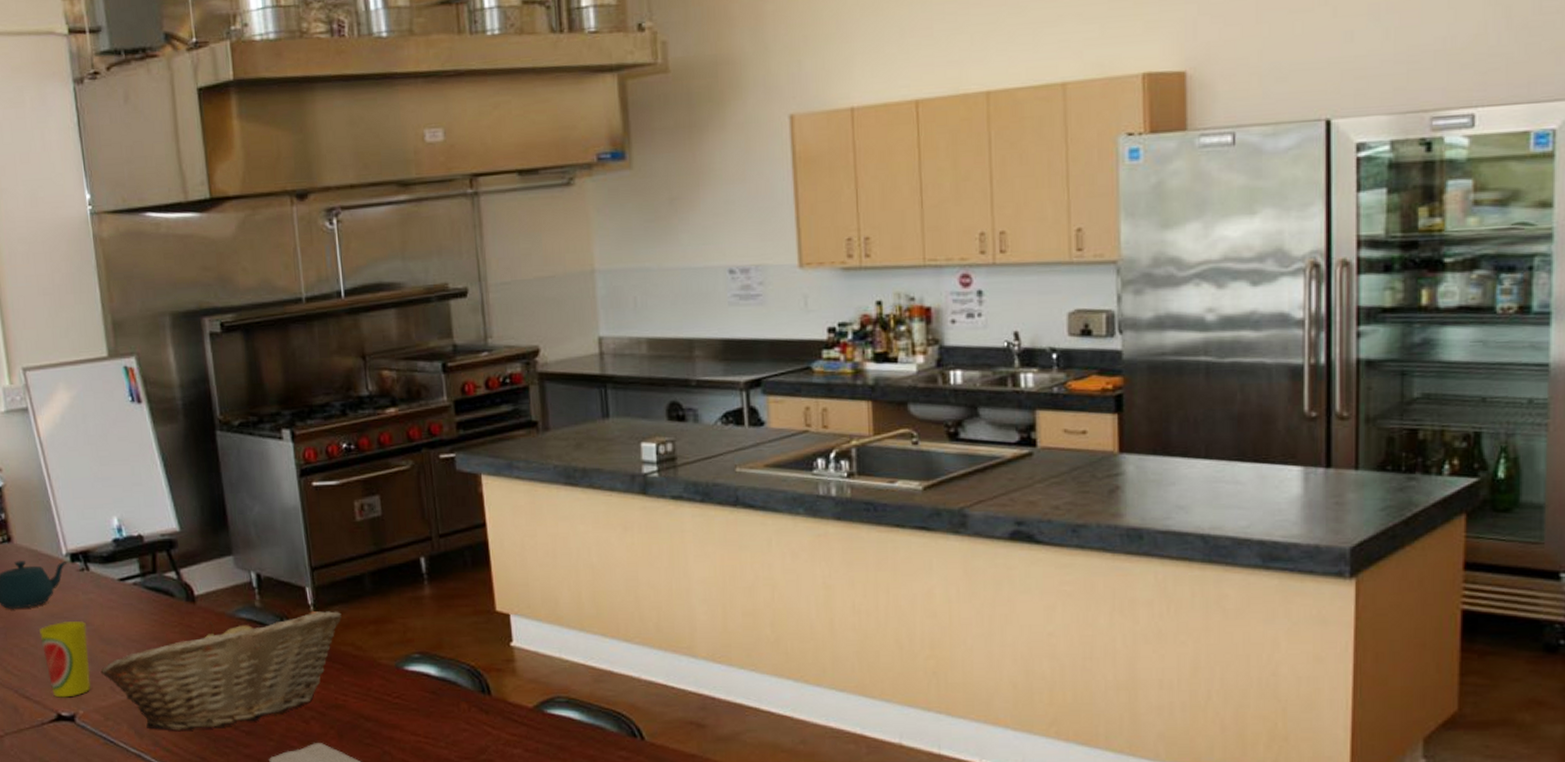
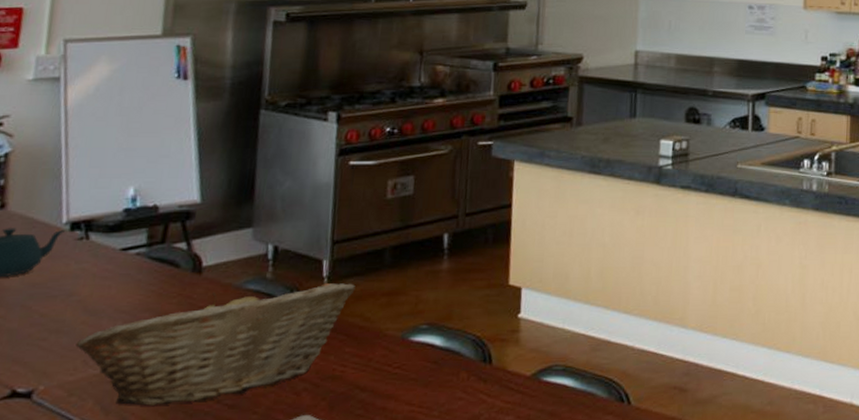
cup: present [39,621,91,698] -> none [12,291,71,373]

